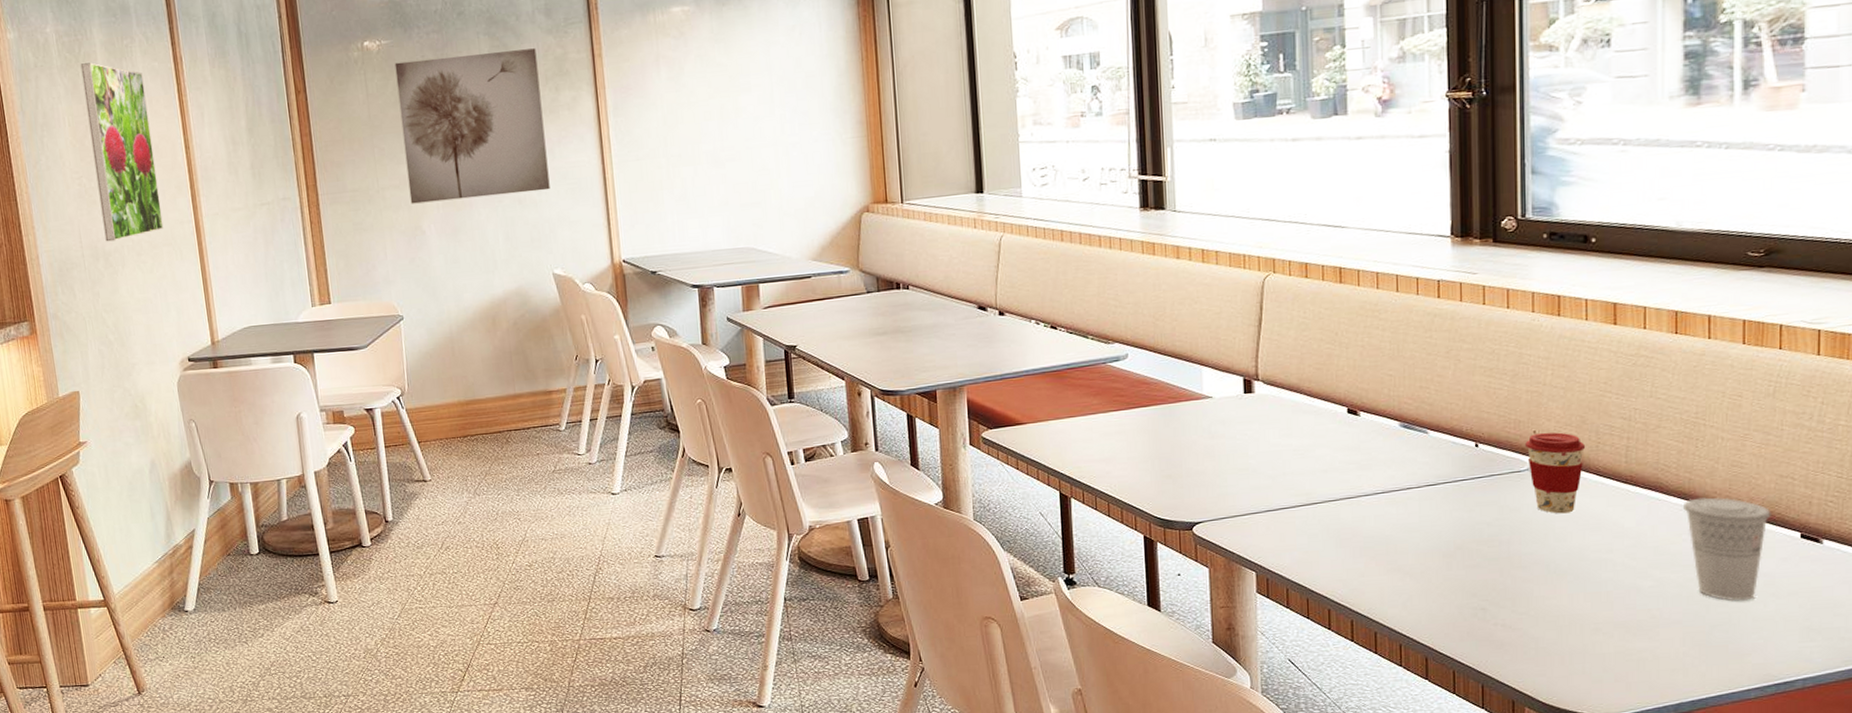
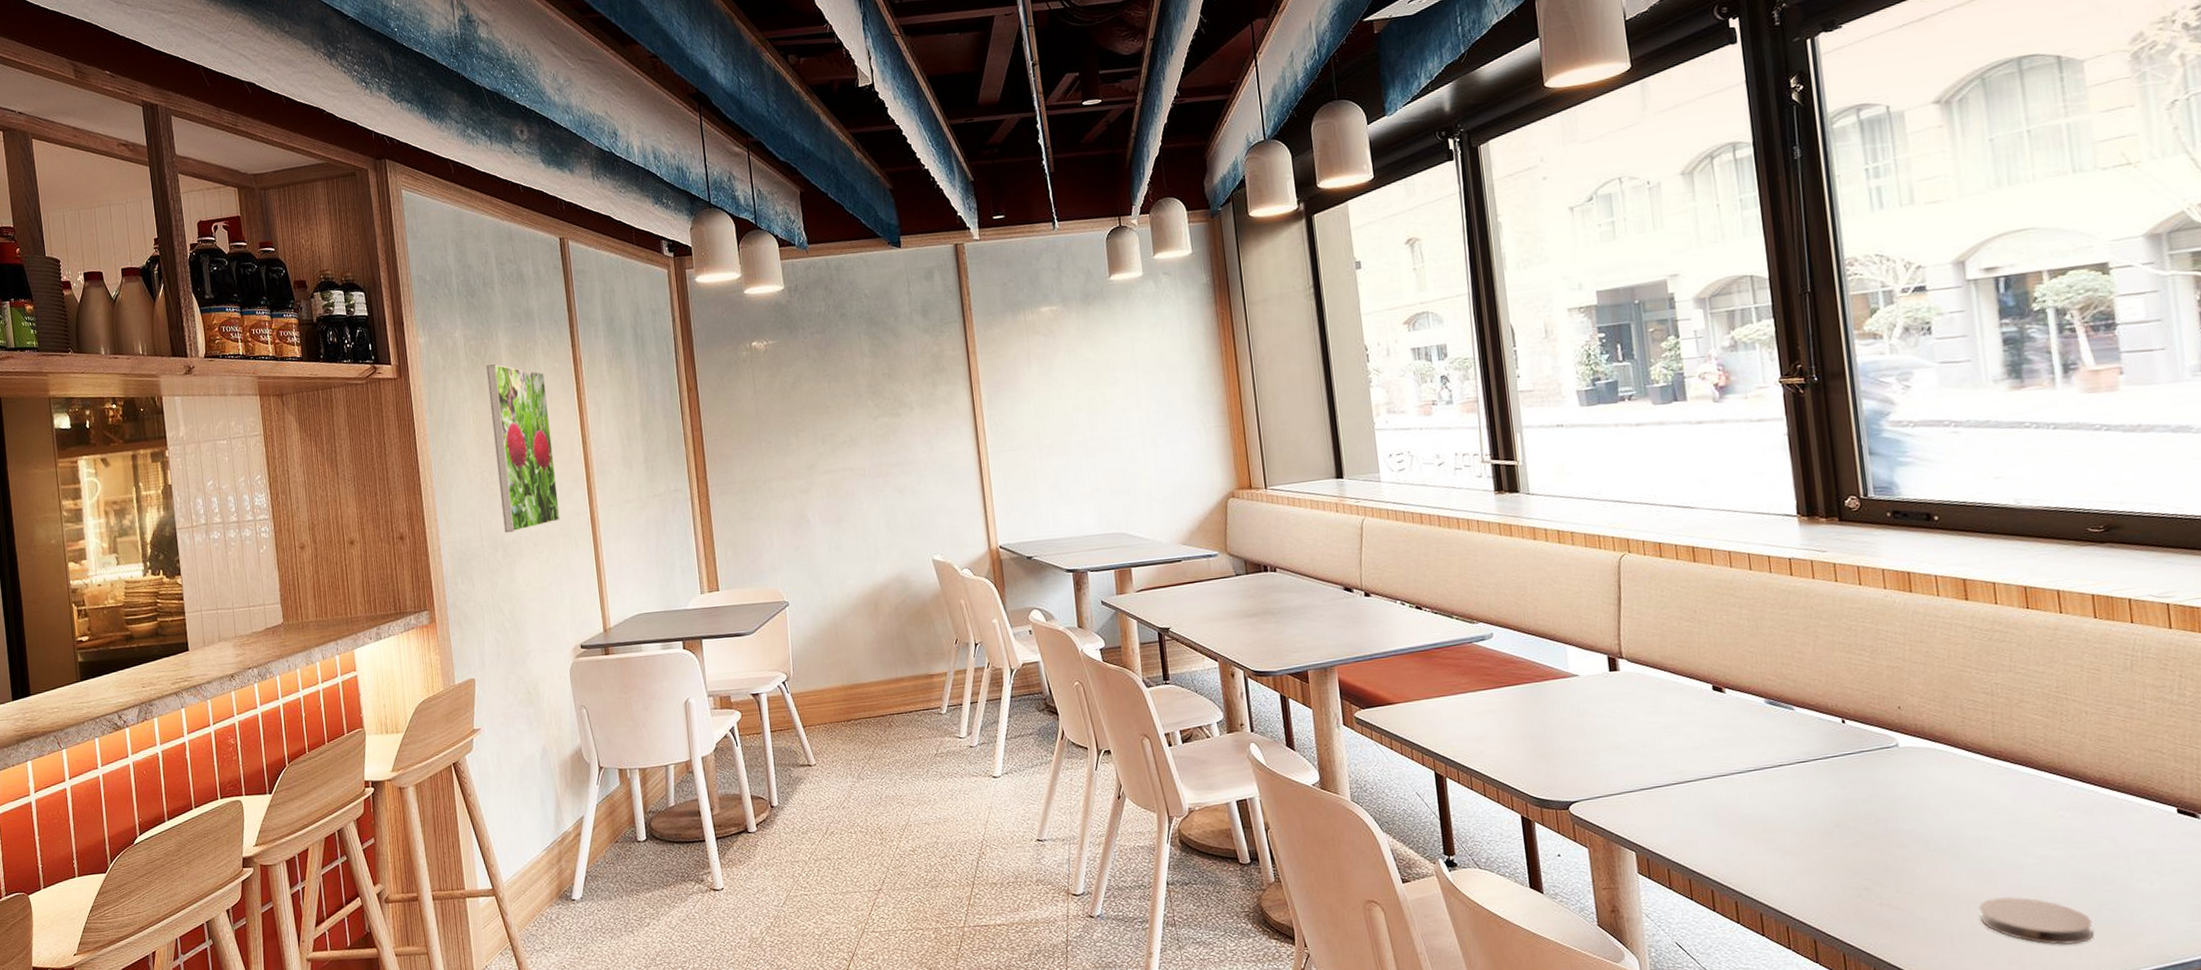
wall art: present [394,48,550,204] -> none [781,346,929,494]
coffee cup: present [1525,432,1586,514] -> none [1891,707,1952,790]
coaster: none [1592,617,1703,664] -> present [1979,896,2094,945]
cup: present [1682,497,1771,602] -> none [2055,772,2145,879]

